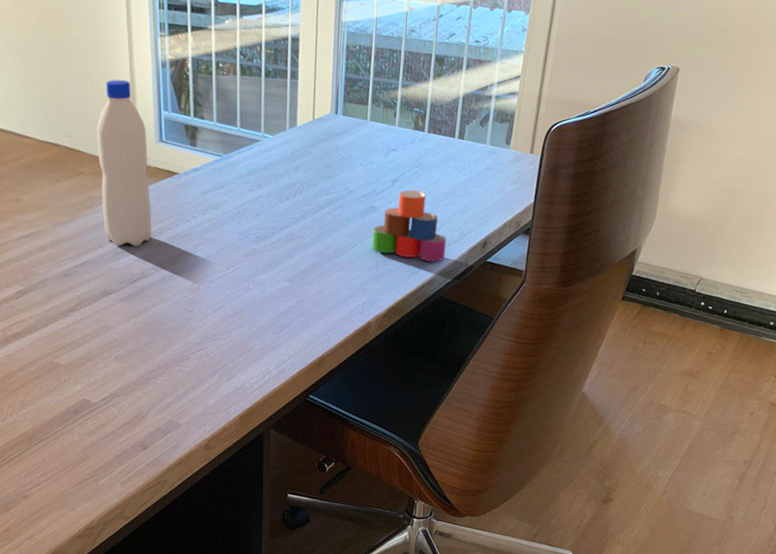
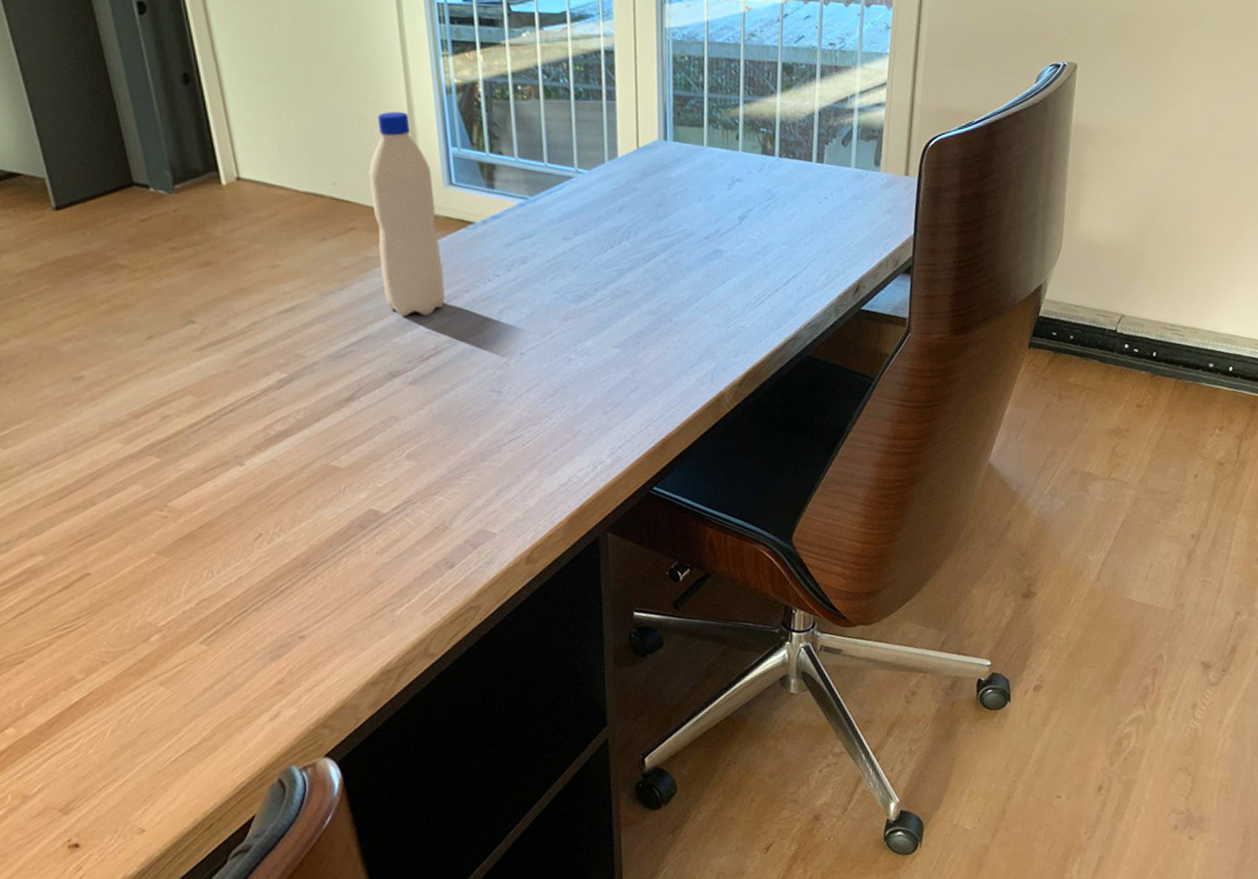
mug: present [372,190,446,262] -> none [719,227,810,314]

